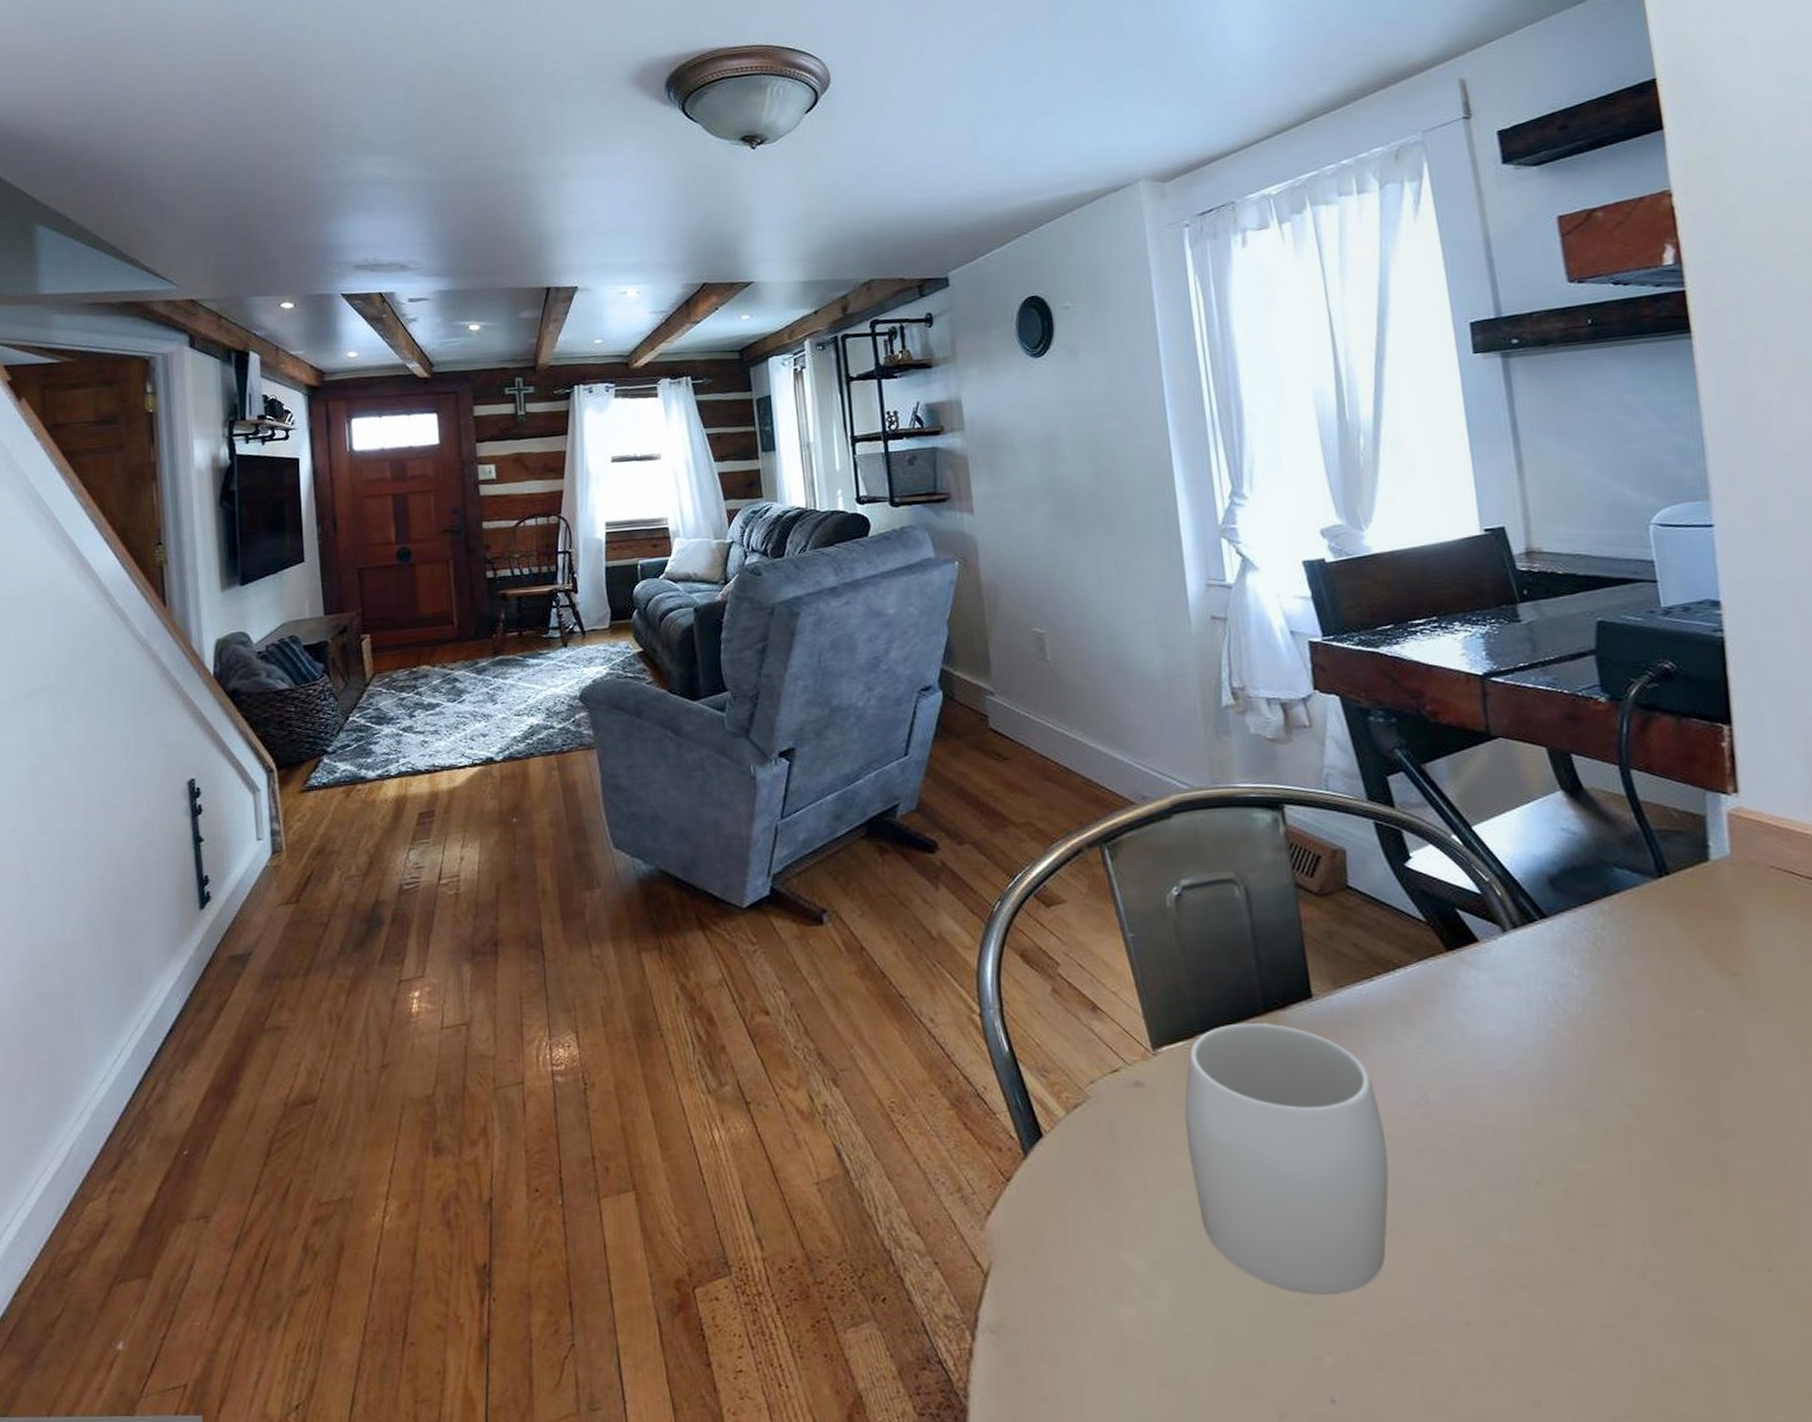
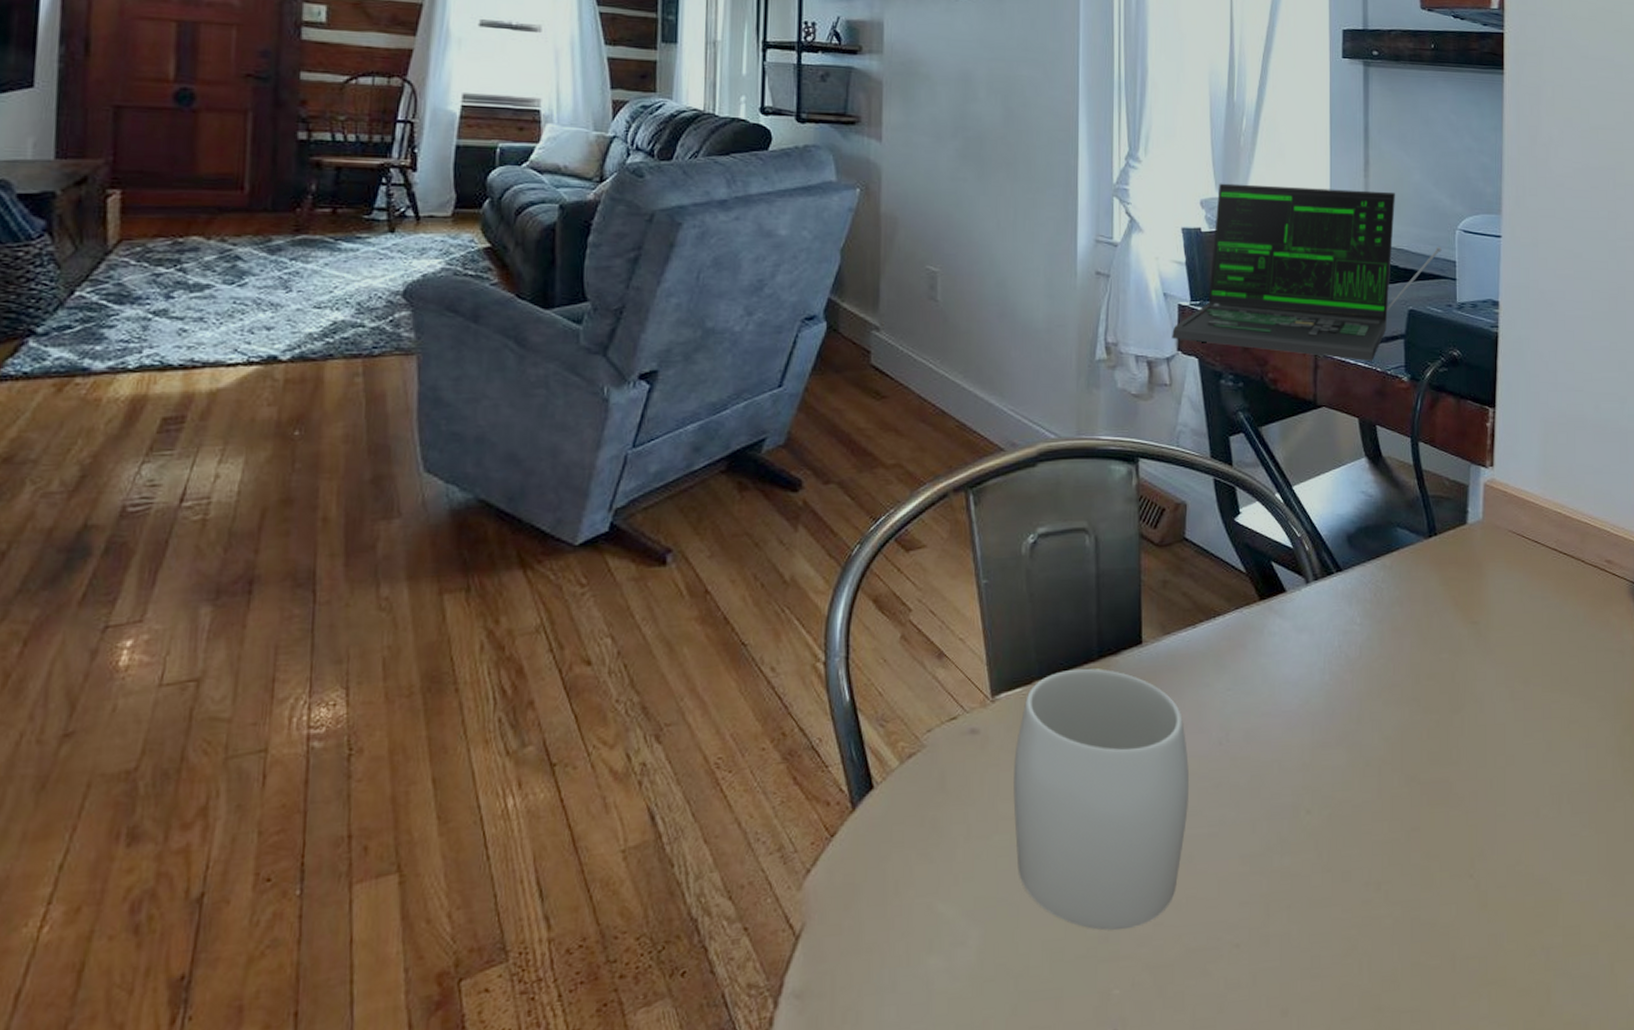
laptop: none [1305,492,1633,684] -> present [1172,183,1442,361]

